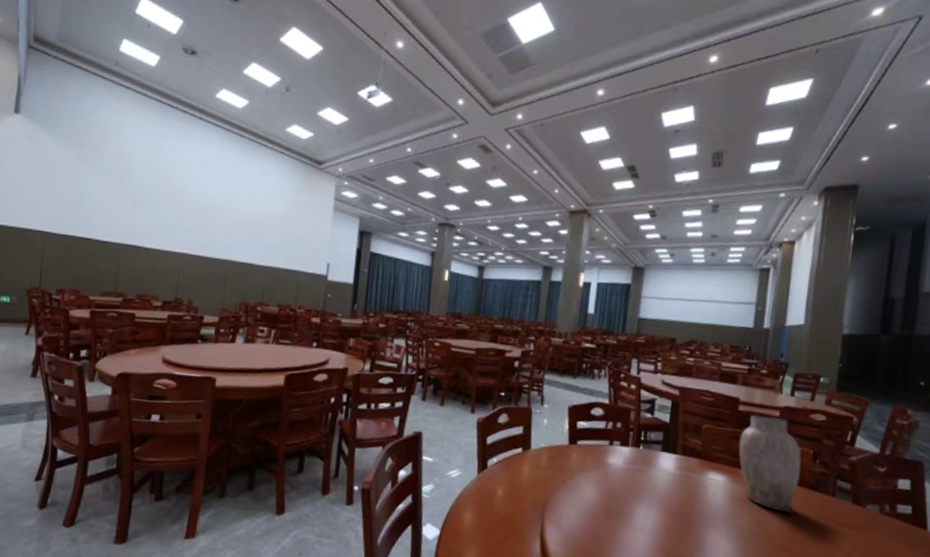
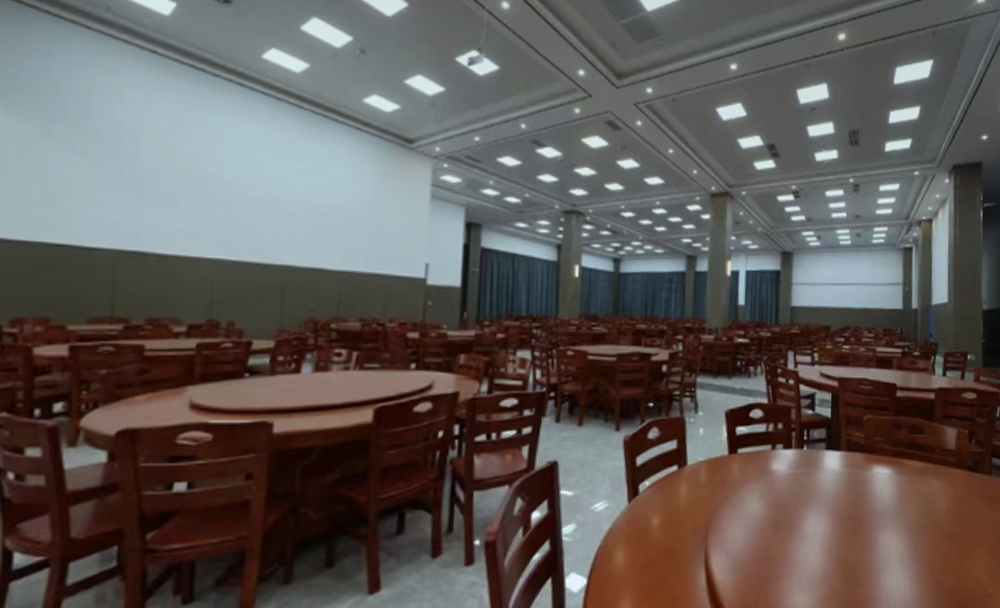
vase: present [738,414,802,514] -> none [900,399,959,499]

